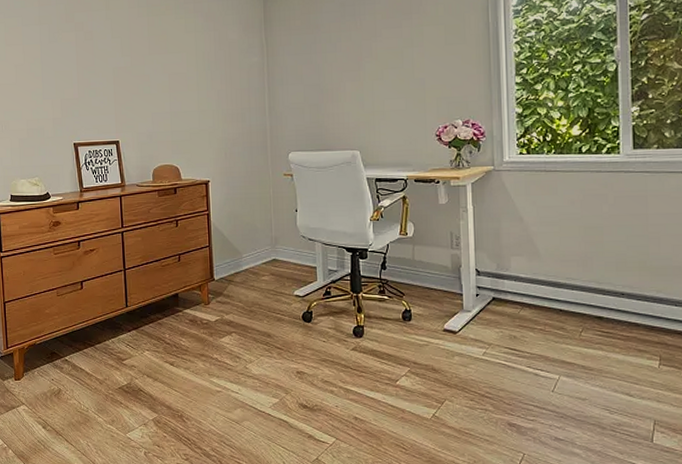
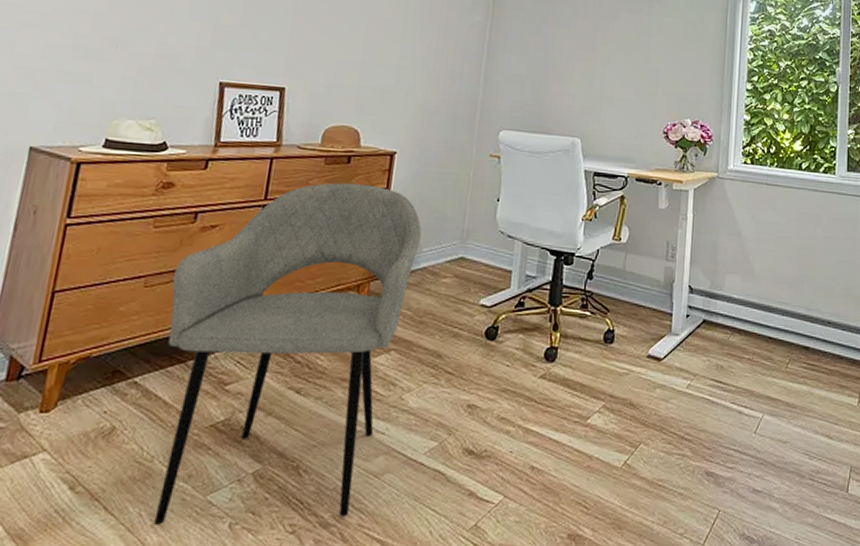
armchair: none [74,209,240,452] -> present [153,182,422,525]

